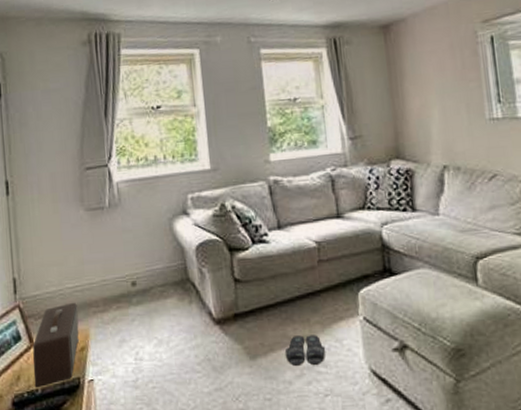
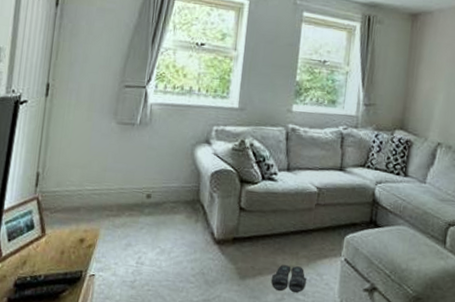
speaker: present [33,302,80,388] -> none [38,203,93,275]

